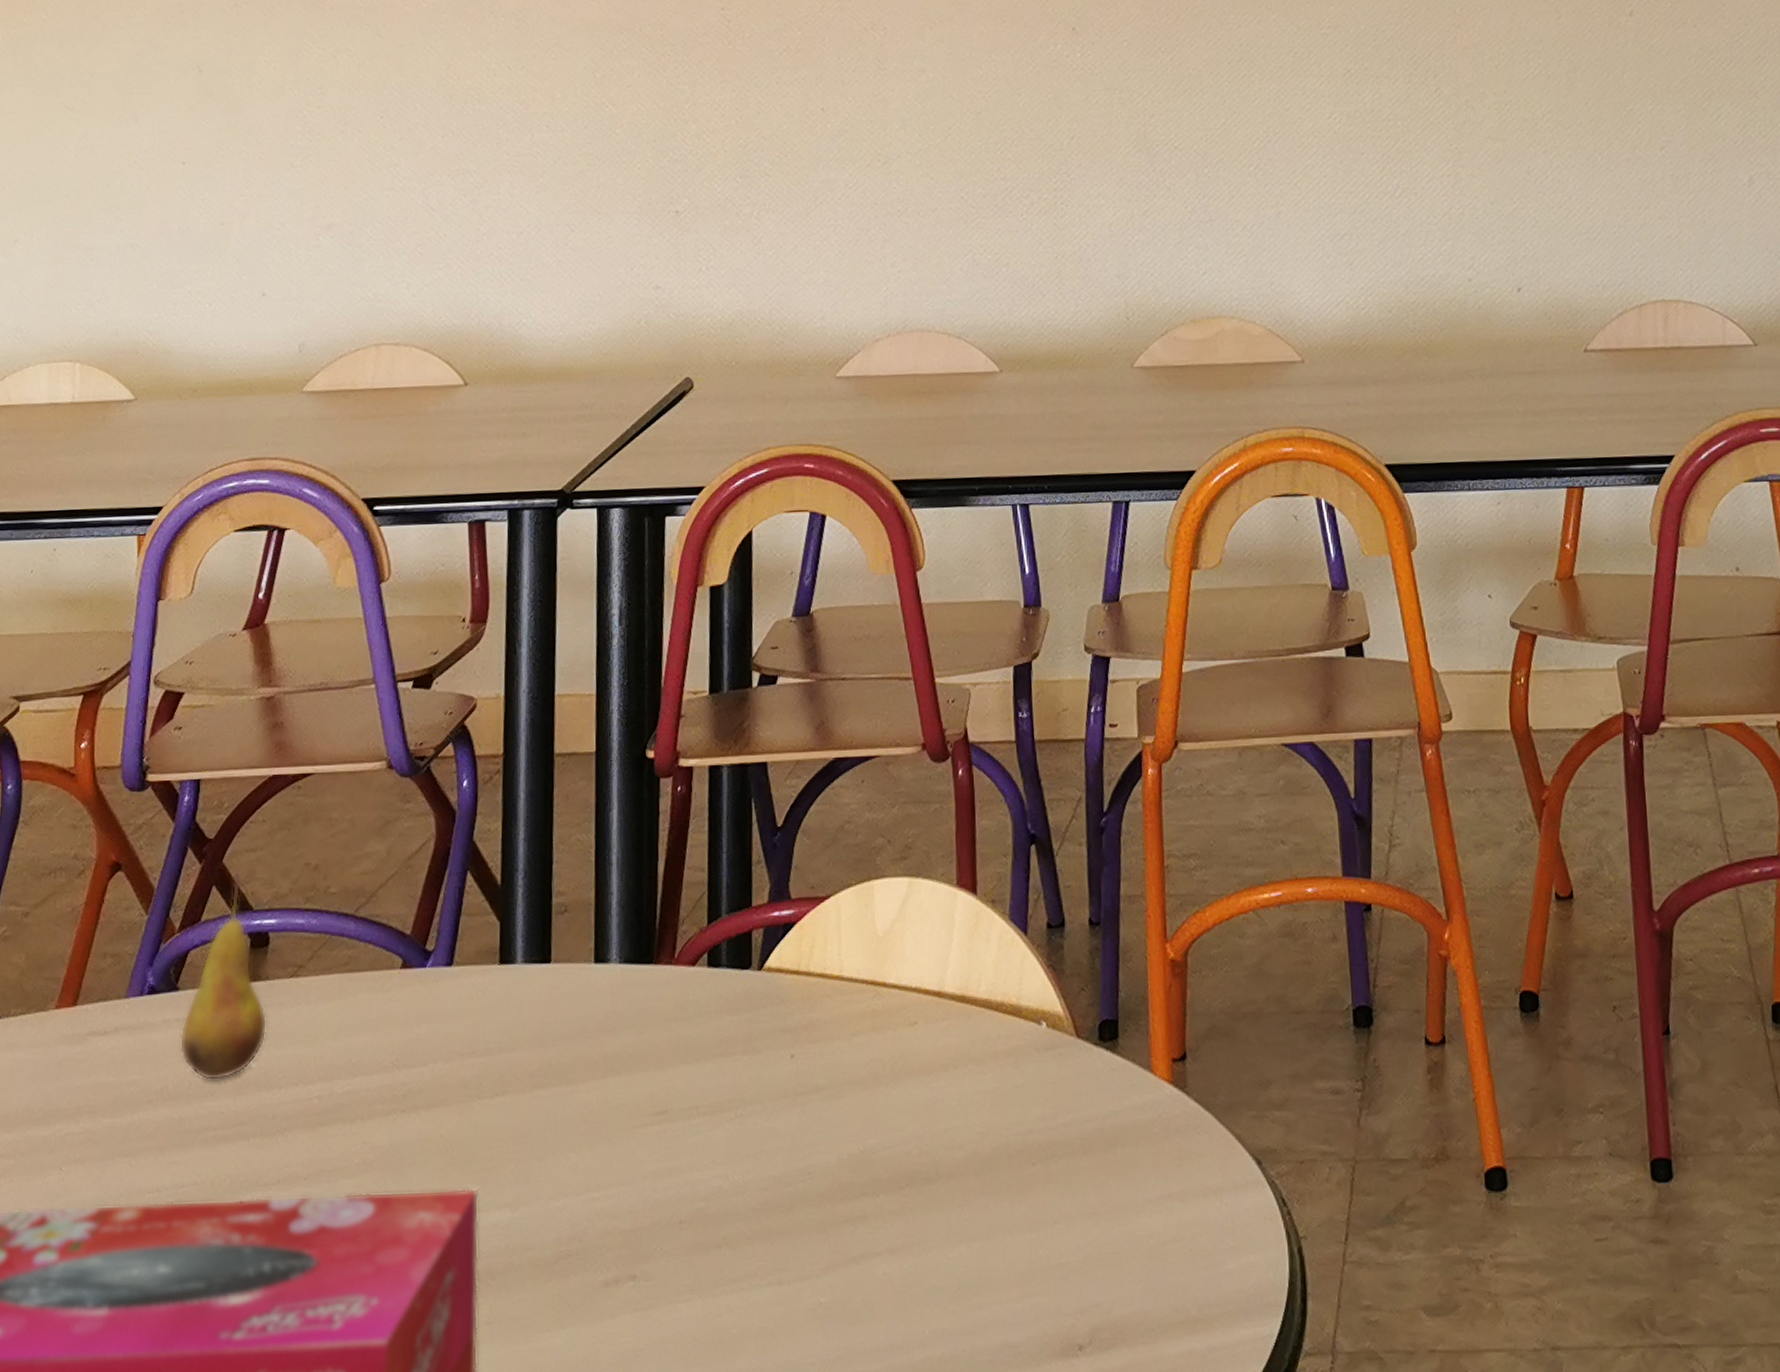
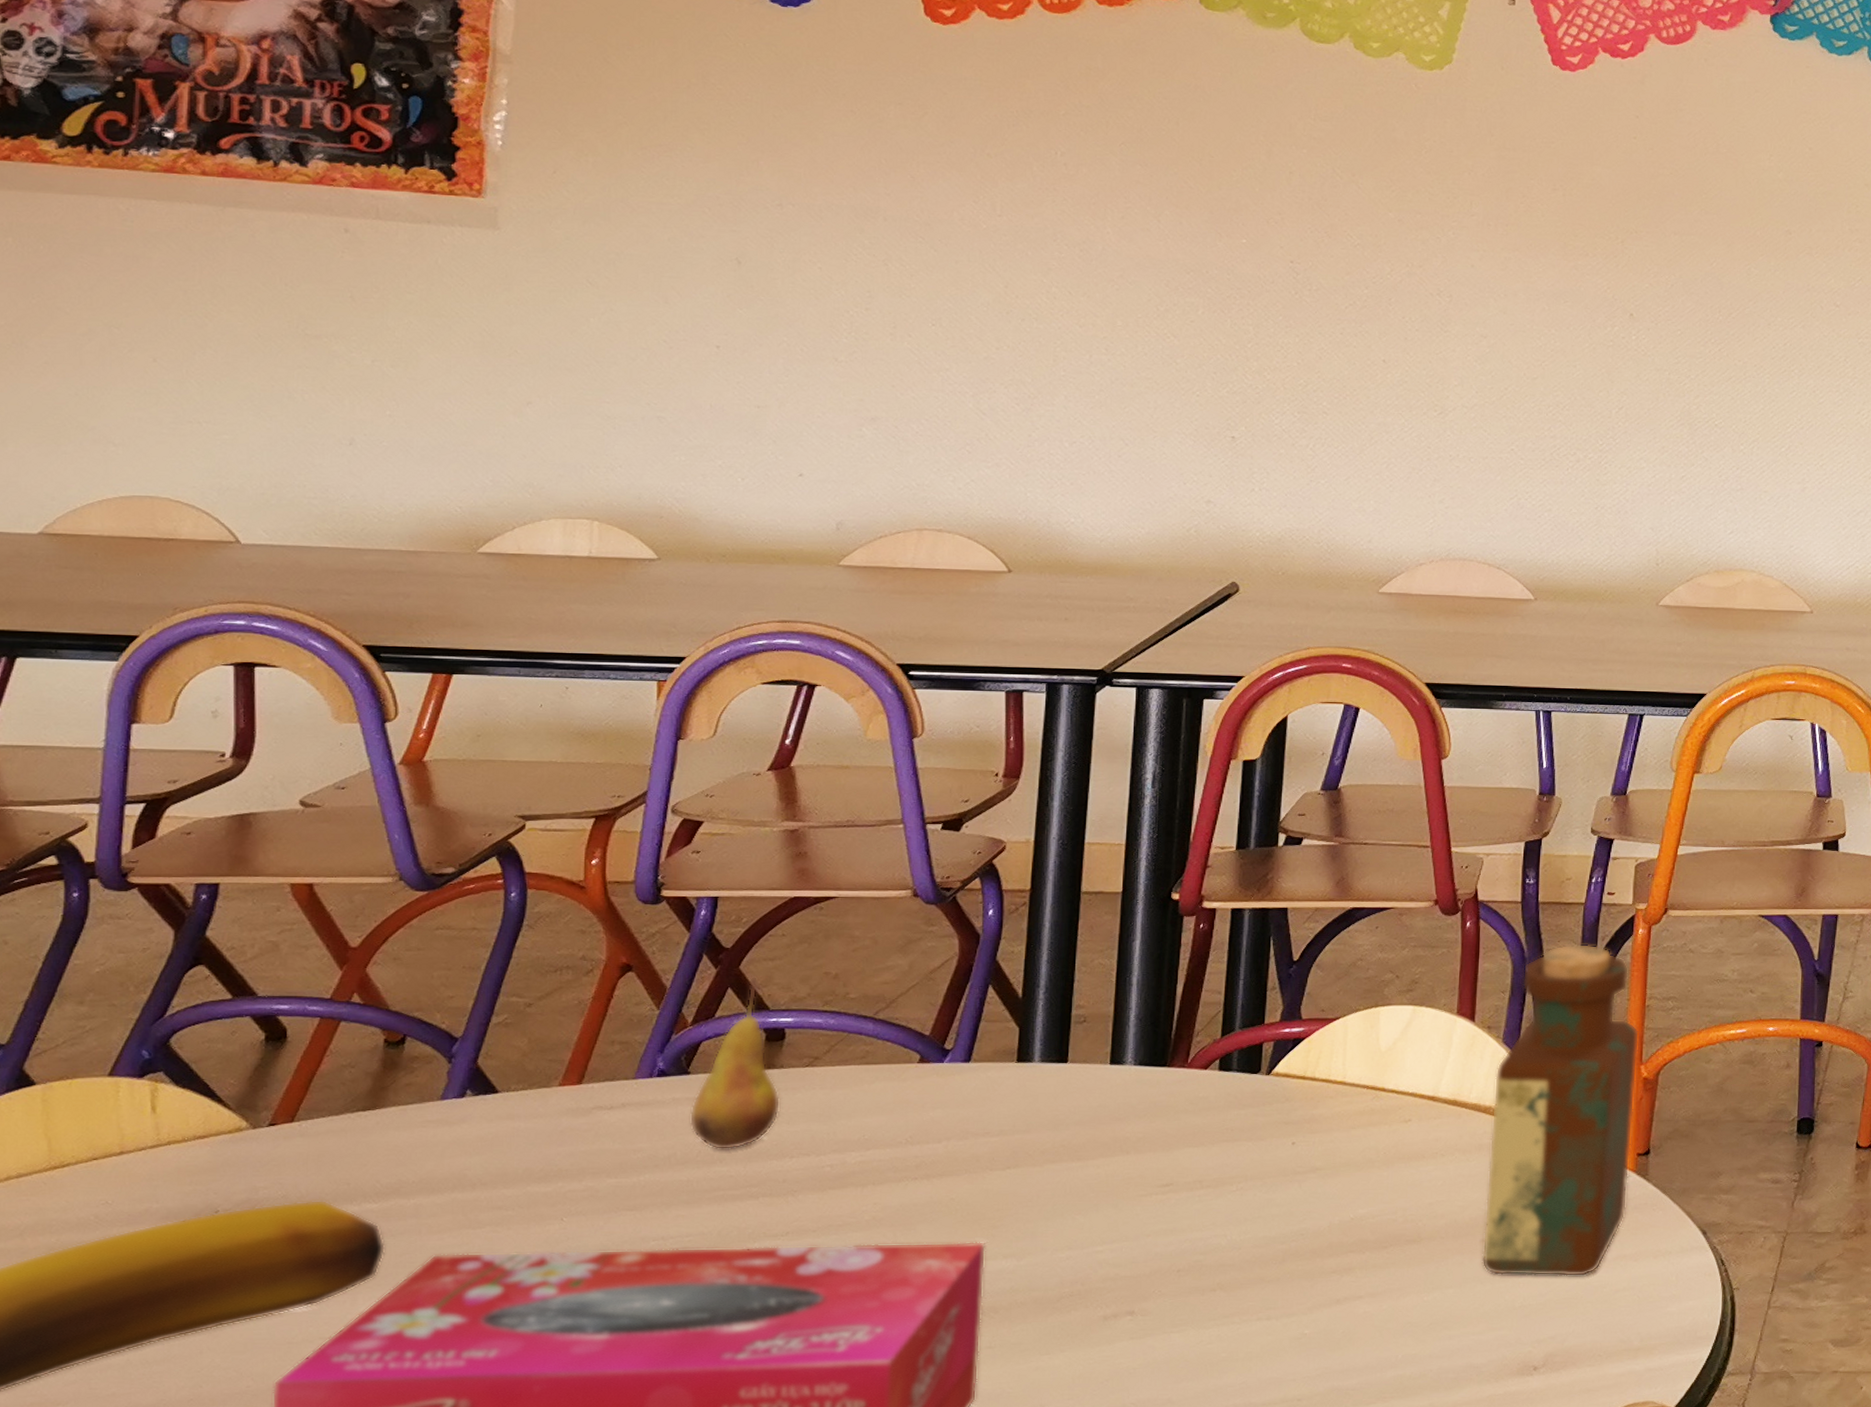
bottle: none [1004,790,1167,1224] -> present [1482,943,1640,1277]

